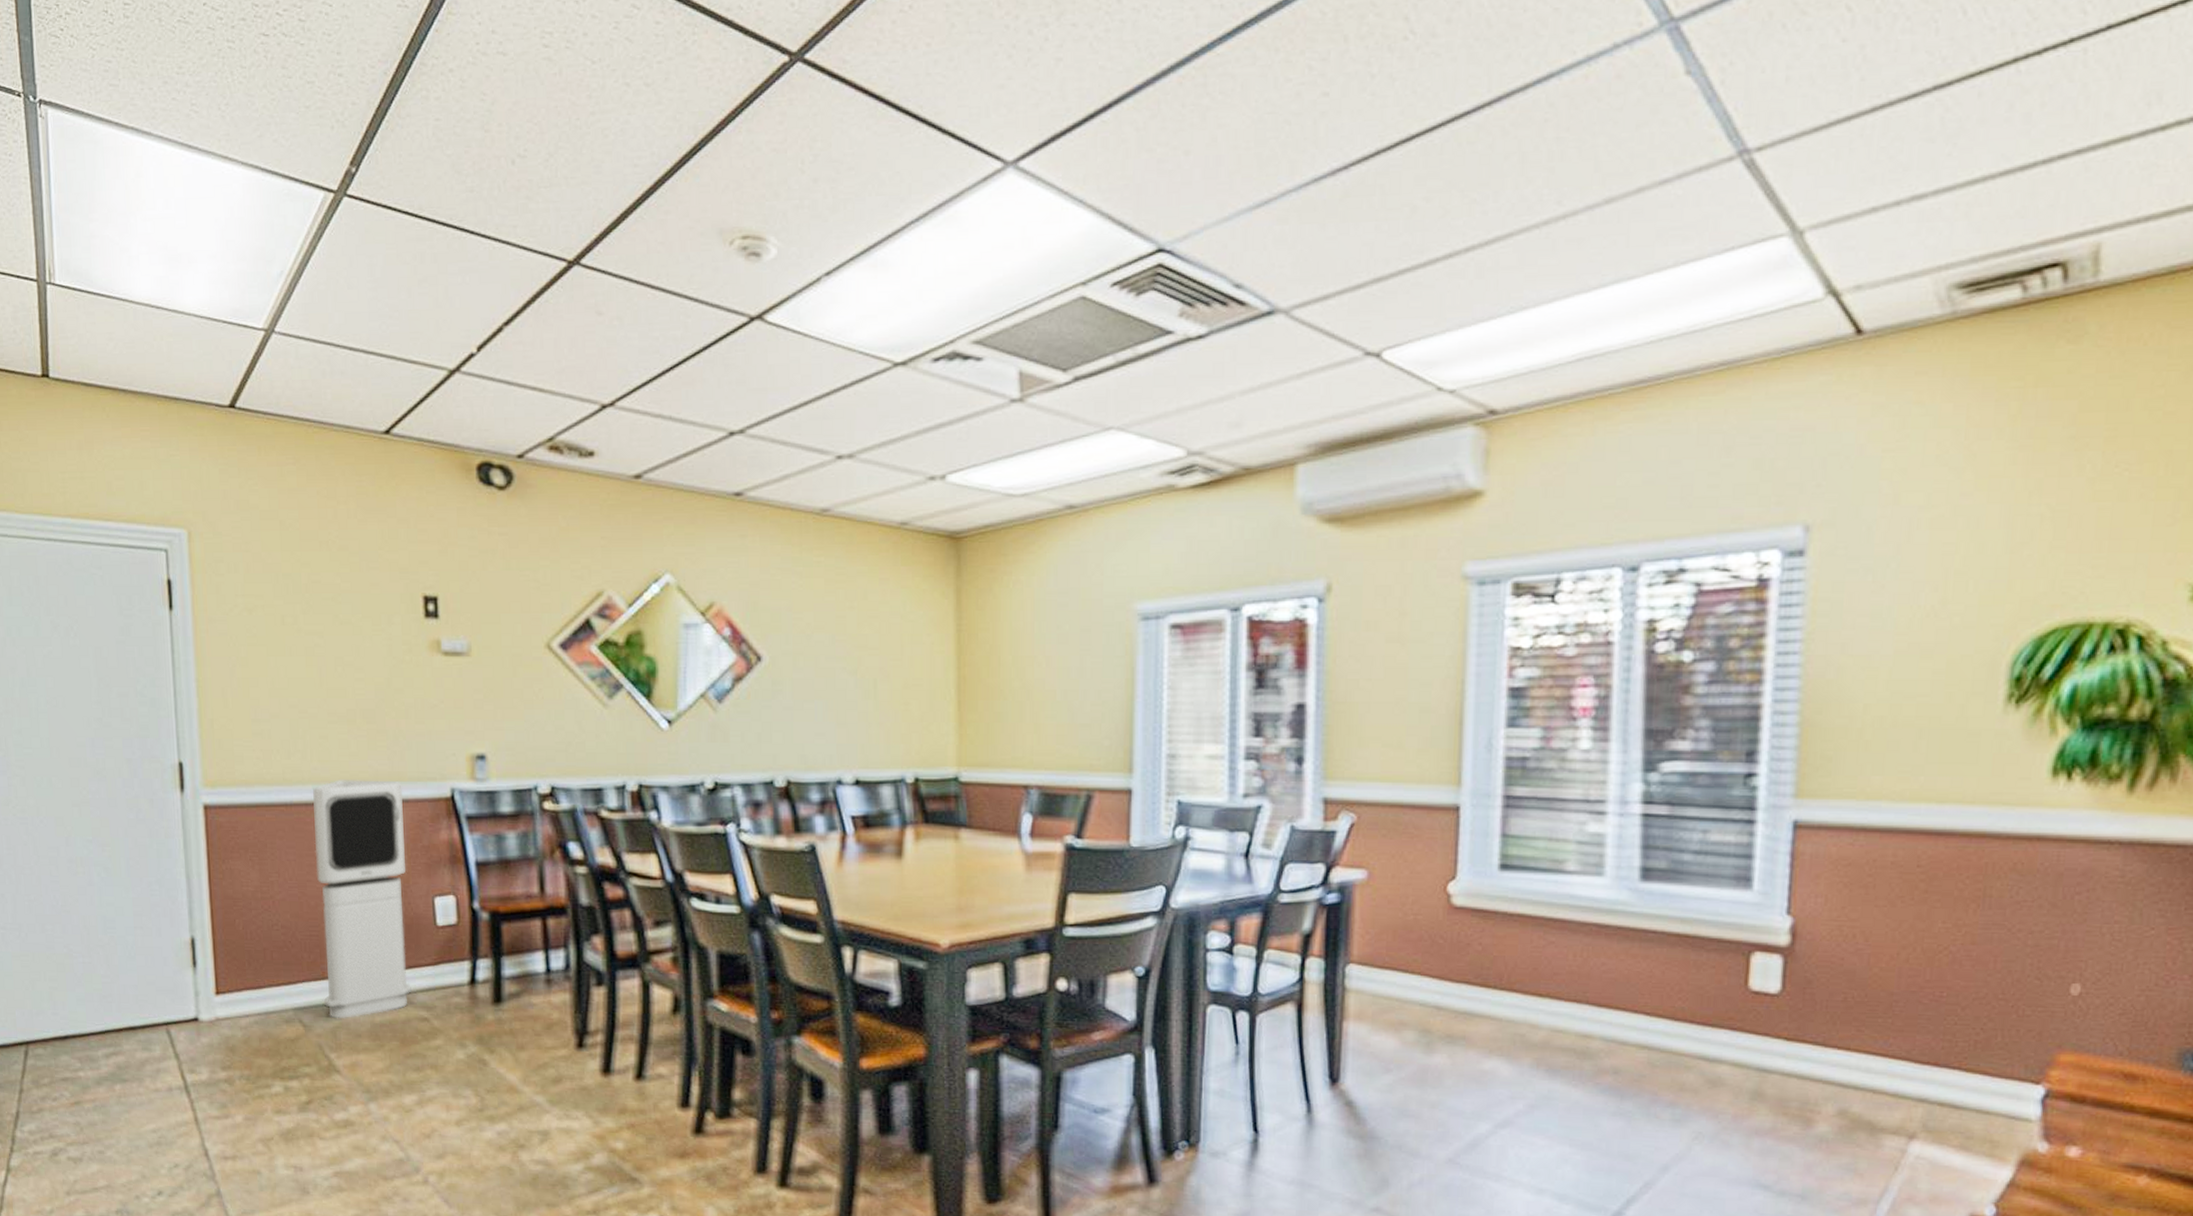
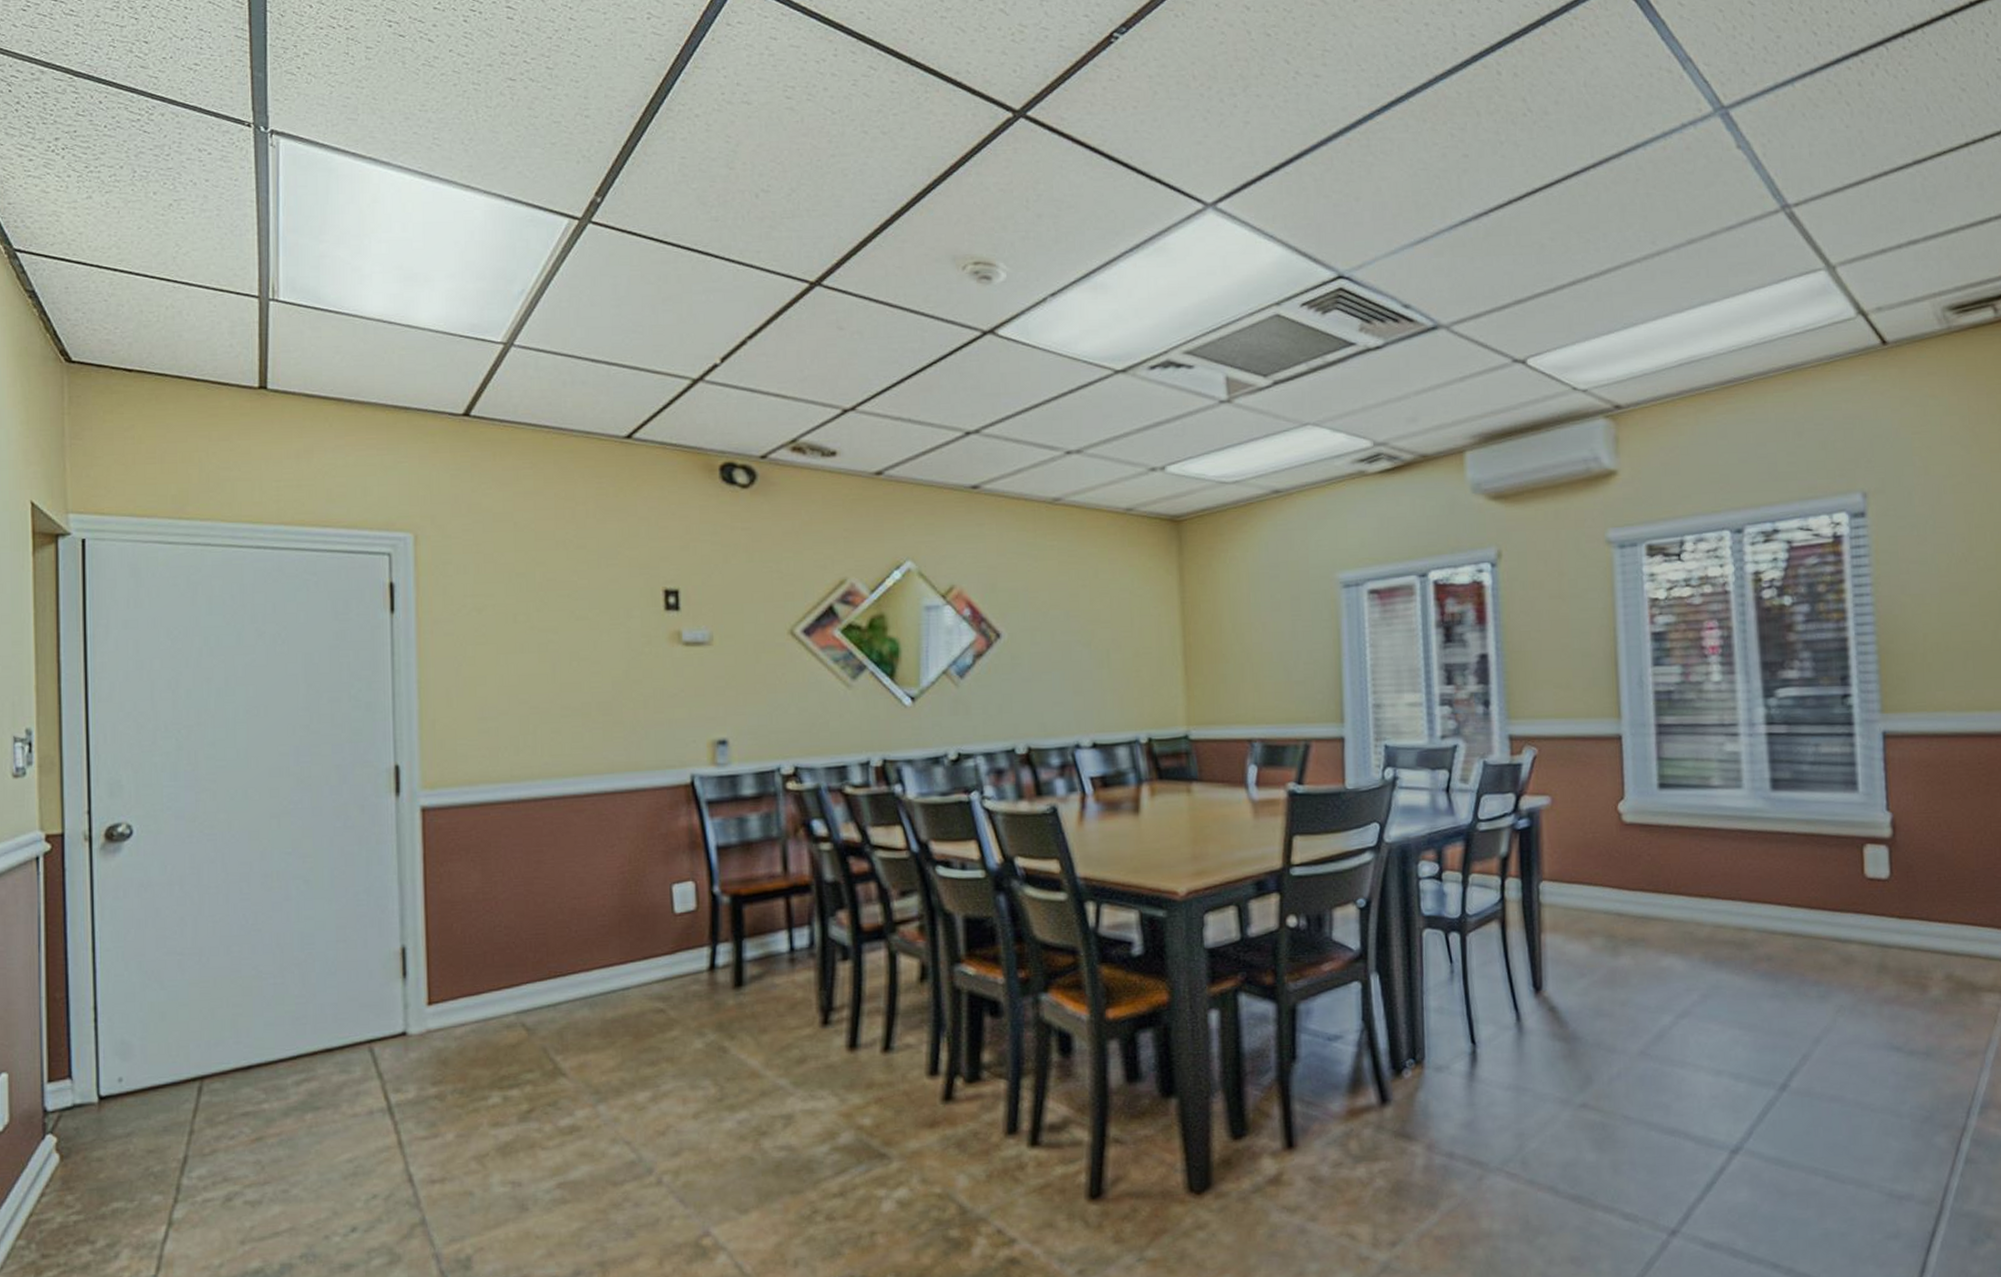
air purifier: present [313,780,413,1019] -> none [543,771,648,1019]

